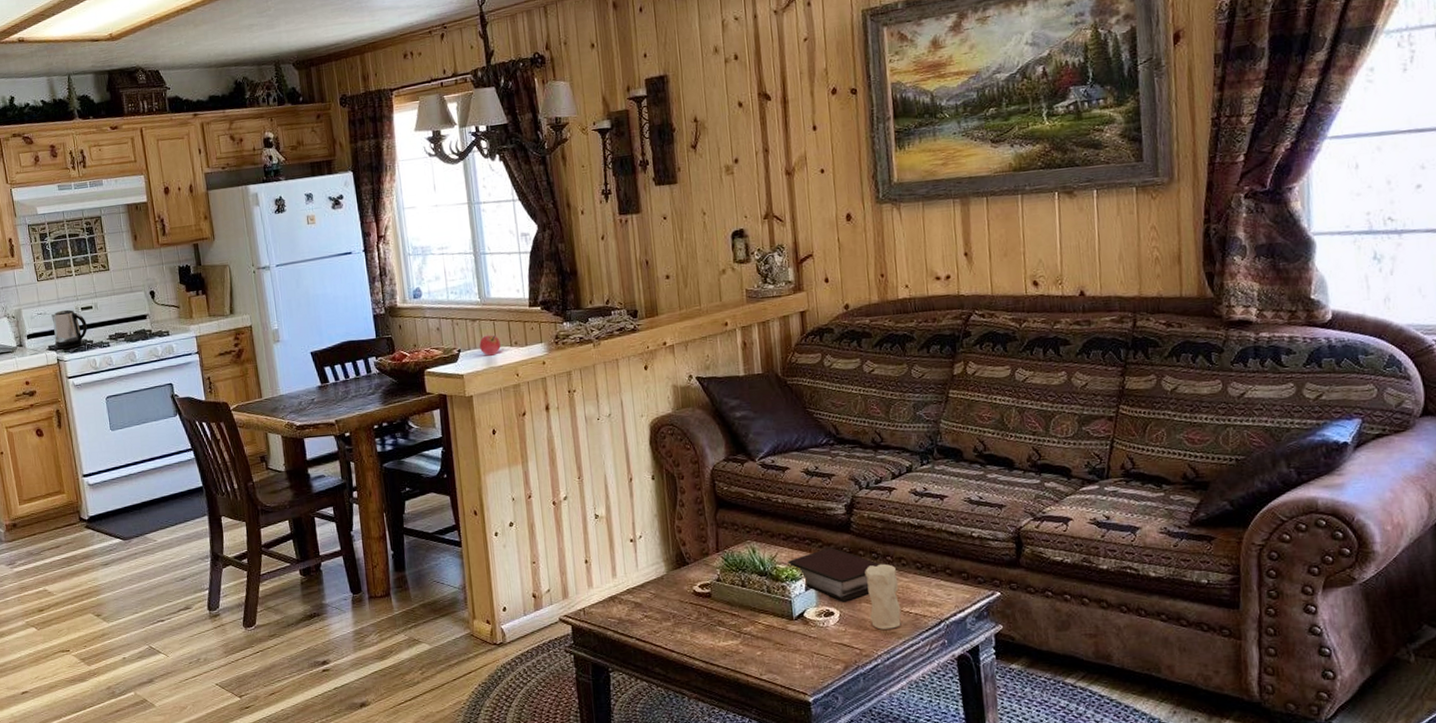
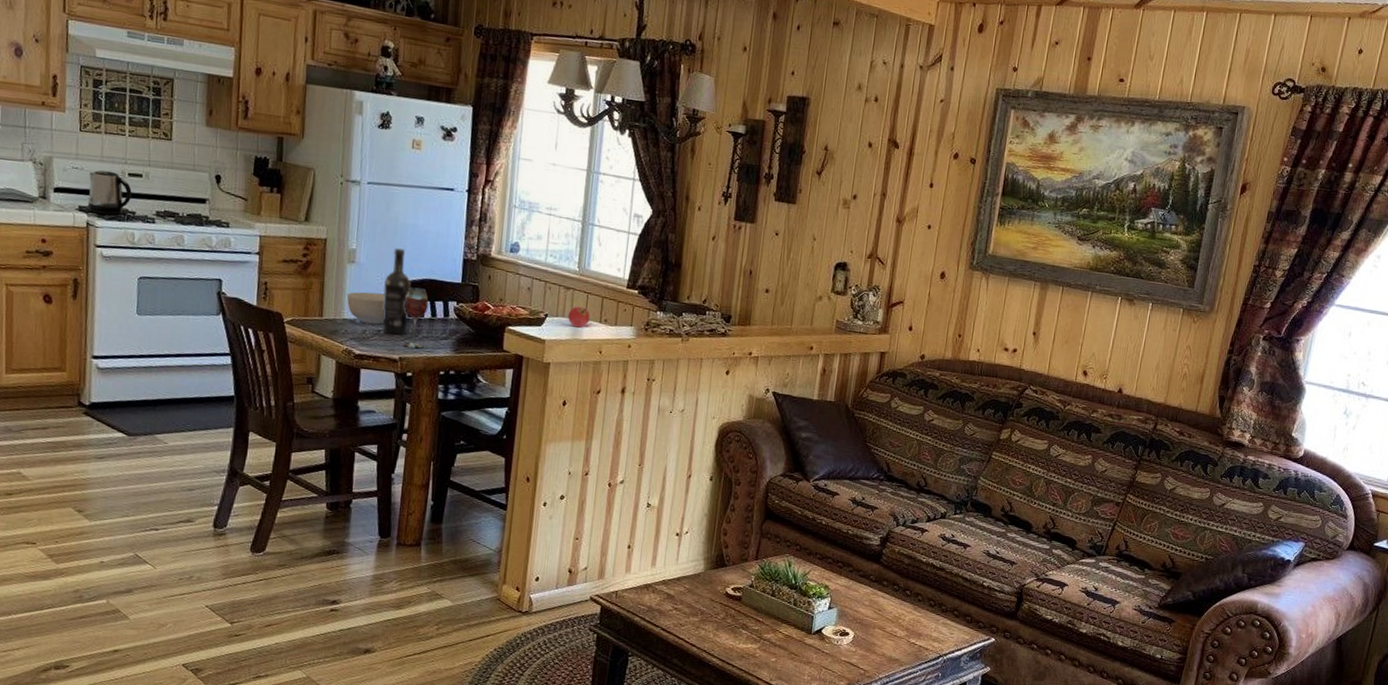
bowl: none [278,364,316,396] -> present [346,292,385,325]
wine bottle: none [308,319,338,401] -> present [382,248,412,336]
wineglass: none [328,351,355,410] -> present [403,287,429,349]
bible: present [787,547,880,602] -> none [818,573,899,625]
candle: present [865,563,902,630] -> none [879,596,912,656]

